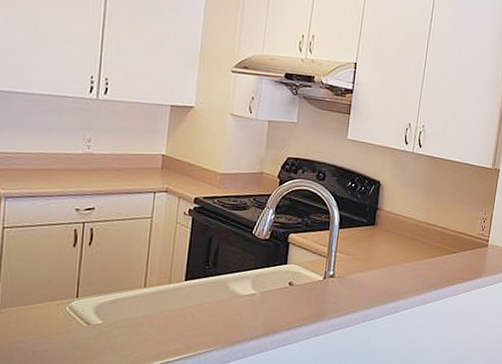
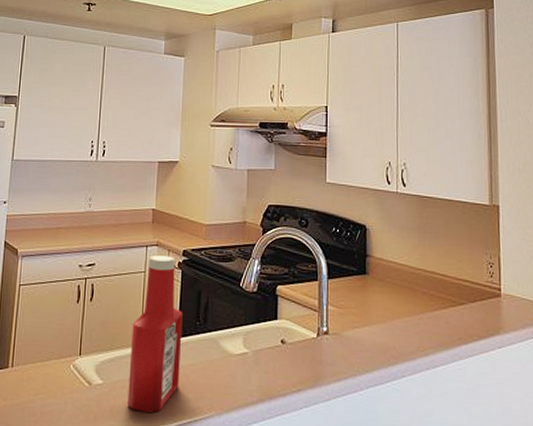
ketchup bottle: none [129,202,192,349] -> present [127,255,183,413]

